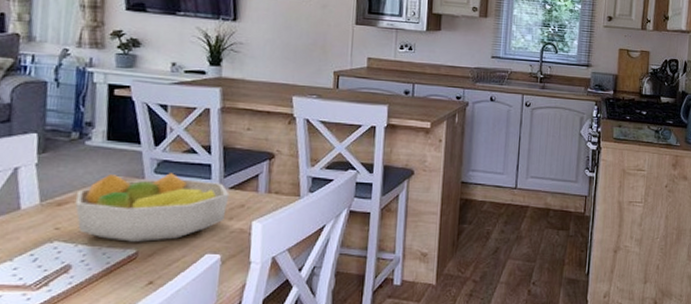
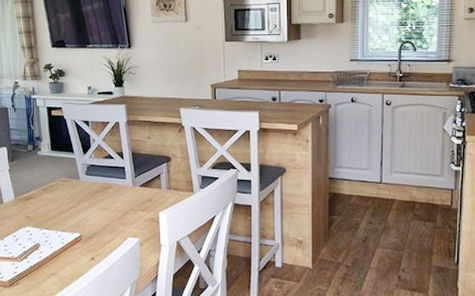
fruit bowl: present [74,173,230,242] -> none [36,175,140,228]

